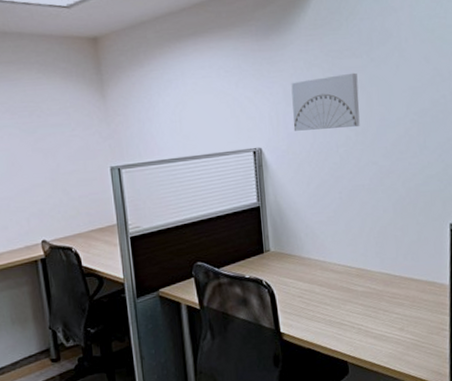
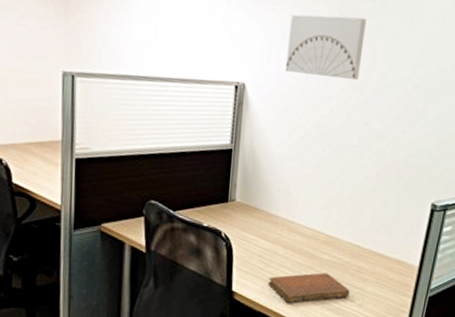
notebook: none [311,303,389,336] -> present [268,273,350,303]

